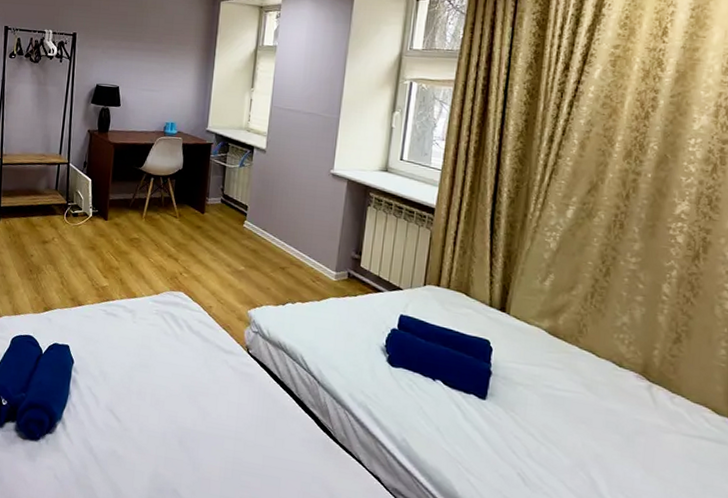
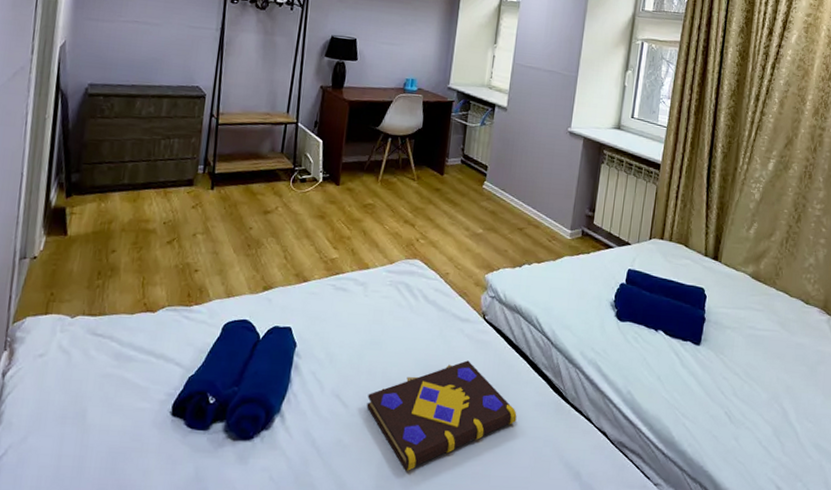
book: none [138,390,284,488] -> present [367,360,517,471]

